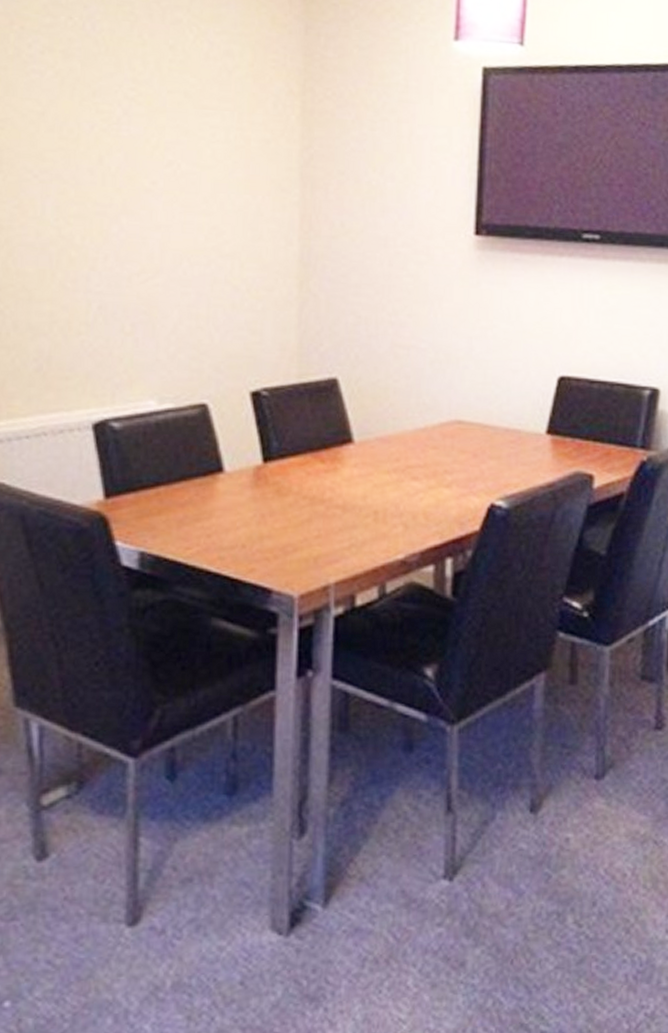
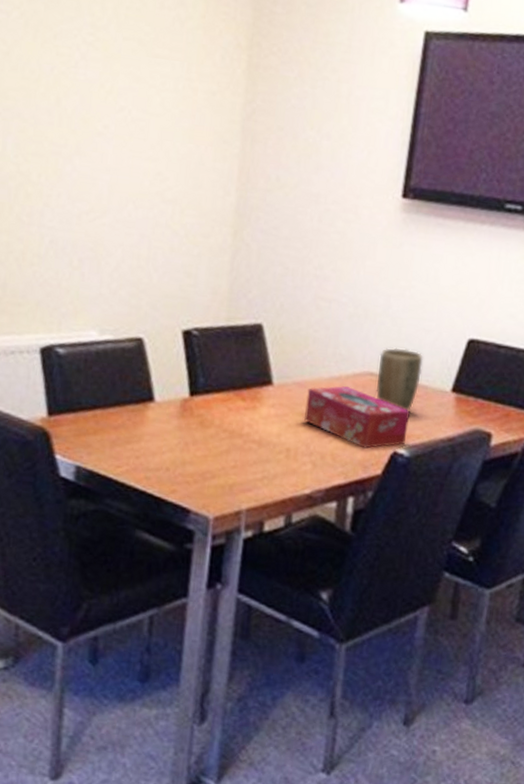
tissue box: none [390,438,505,503] -> present [303,386,410,449]
plant pot: none [465,392,513,459] -> present [375,347,423,412]

